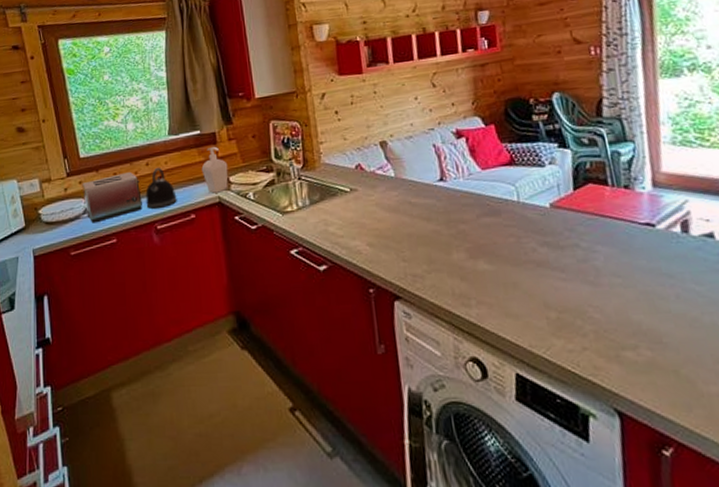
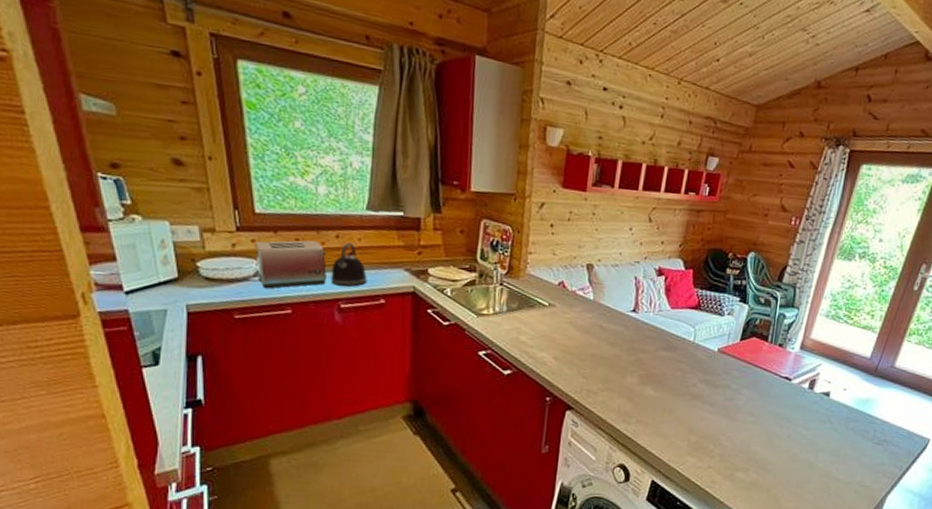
soap bottle: present [201,146,228,193] -> none [399,232,429,283]

